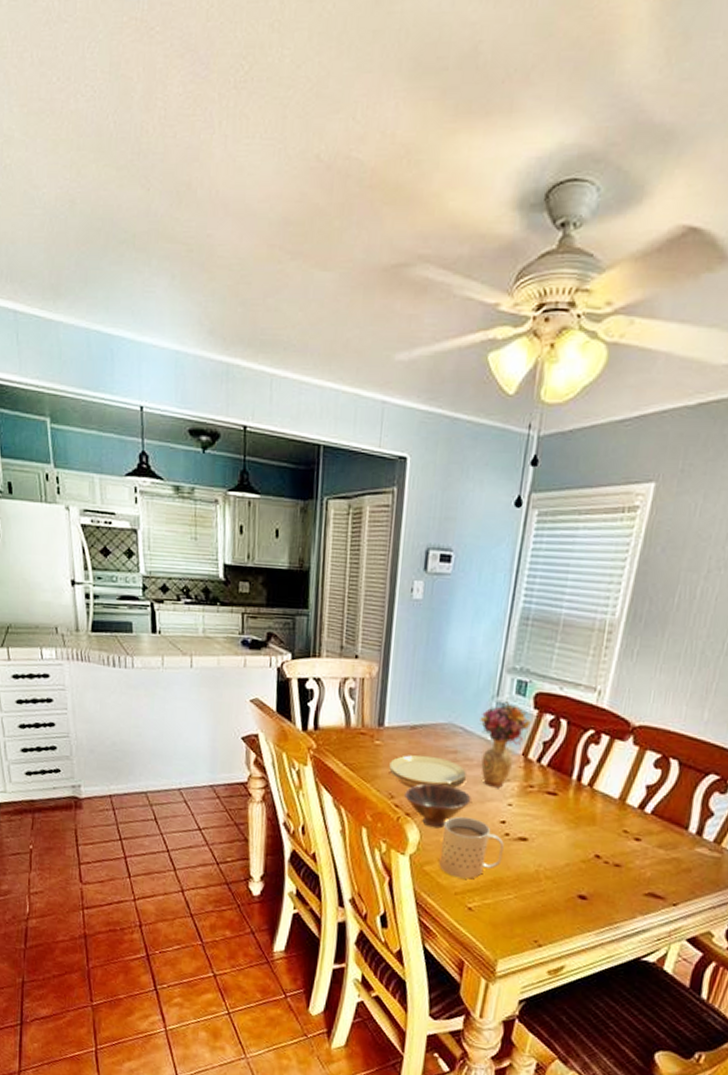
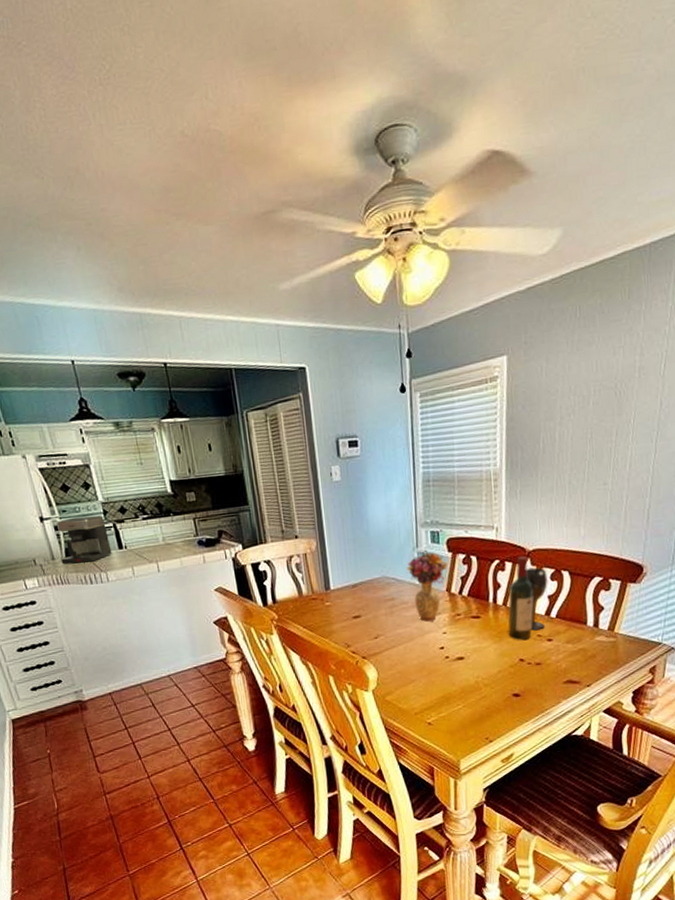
coffee maker: none [86,587,144,642] -> present [56,515,112,565]
plate: present [389,755,467,789] -> none [341,606,406,635]
bowl: present [404,783,471,829] -> none [358,627,413,665]
mug: present [439,816,504,879] -> none [394,649,447,701]
wine bottle: none [587,730,631,833] -> present [507,555,534,640]
wine glass: none [616,746,651,825] -> present [525,566,548,631]

